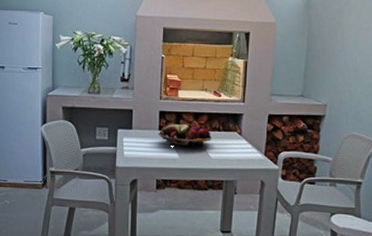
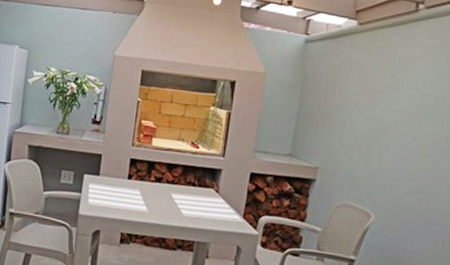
fruit basket: present [158,123,211,149] -> none [127,172,185,203]

